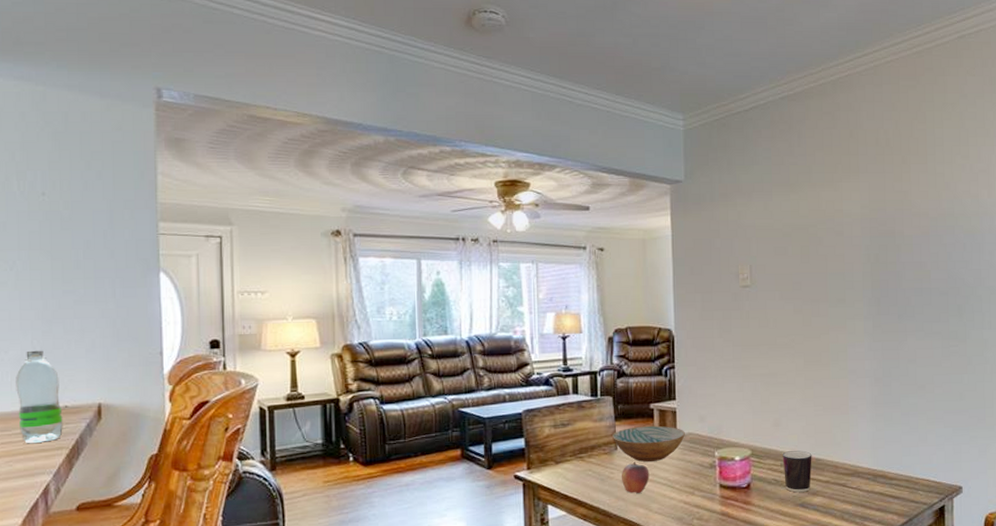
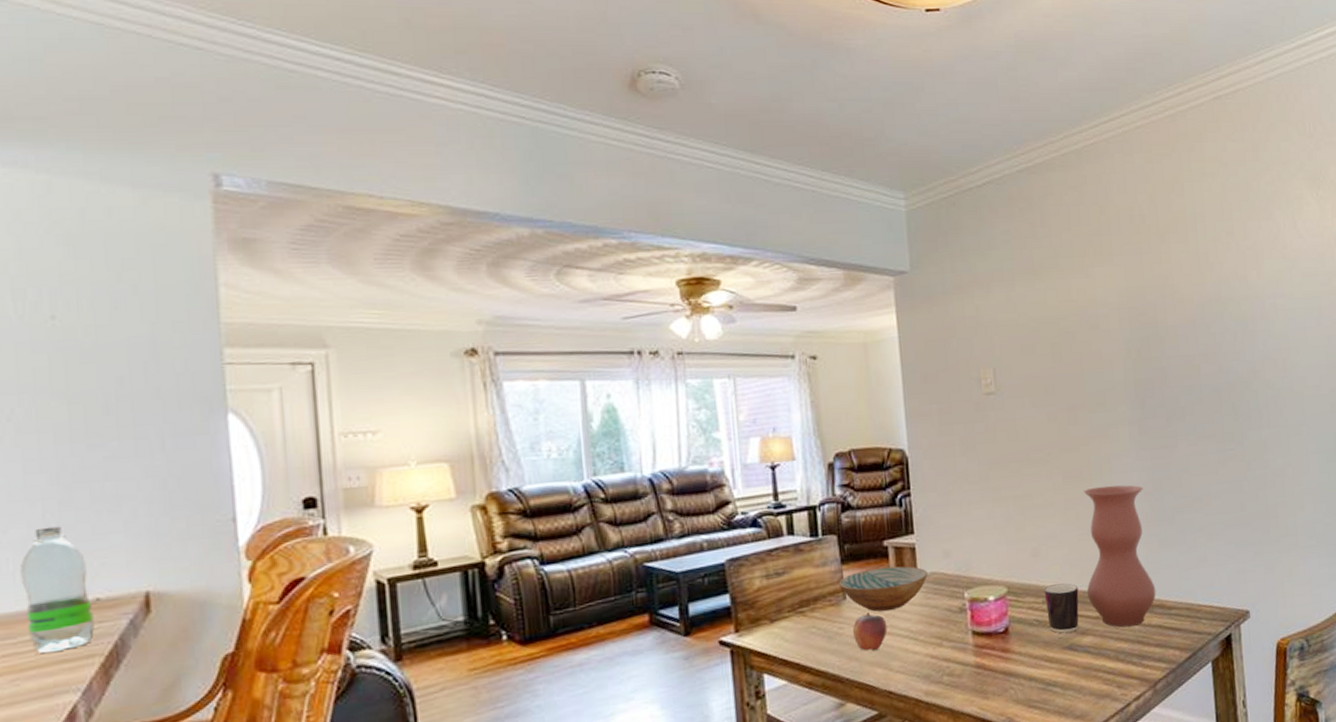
vase: none [819,370,880,492] -> present [1084,485,1156,628]

